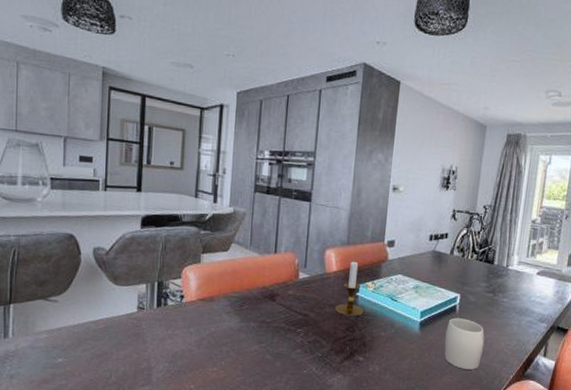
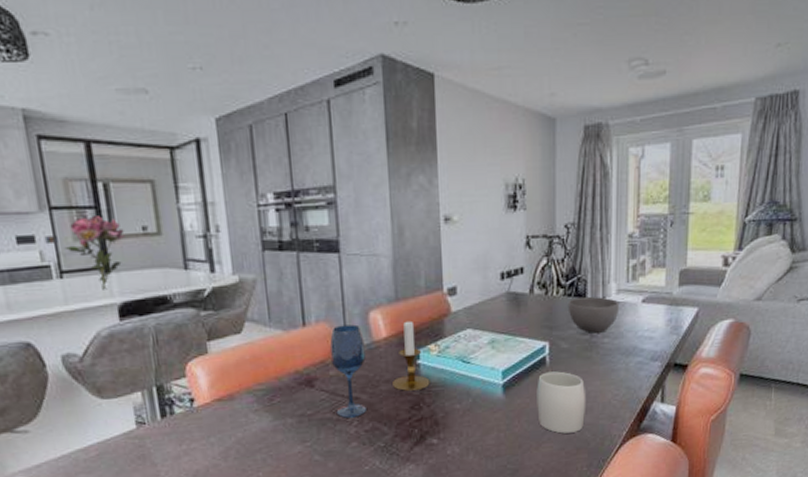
flower bouquet: none [99,149,157,204] -> present [44,216,125,290]
wineglass: none [289,257,319,330] -> present [329,324,366,418]
bowl: none [478,263,519,293] -> present [567,296,620,333]

